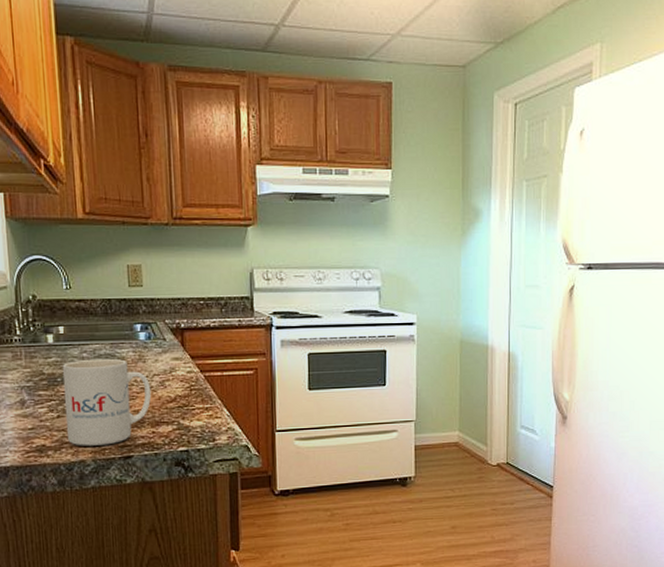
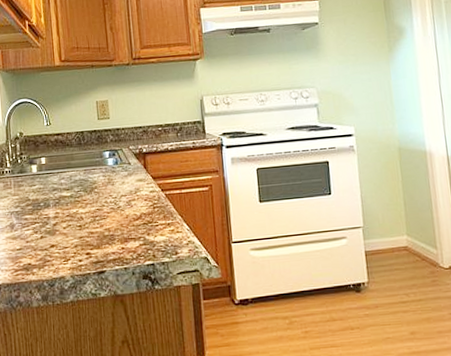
mug: present [62,358,152,446] -> none [44,183,120,264]

